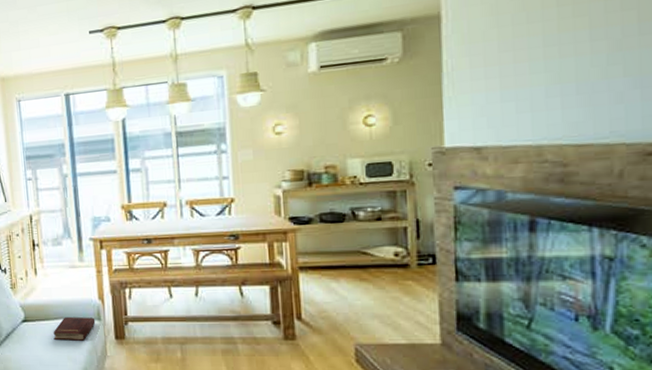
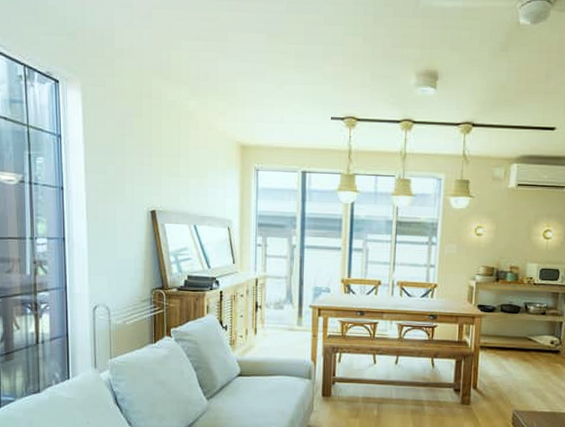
hardback book: present [53,316,96,341] -> none [266,374,306,396]

